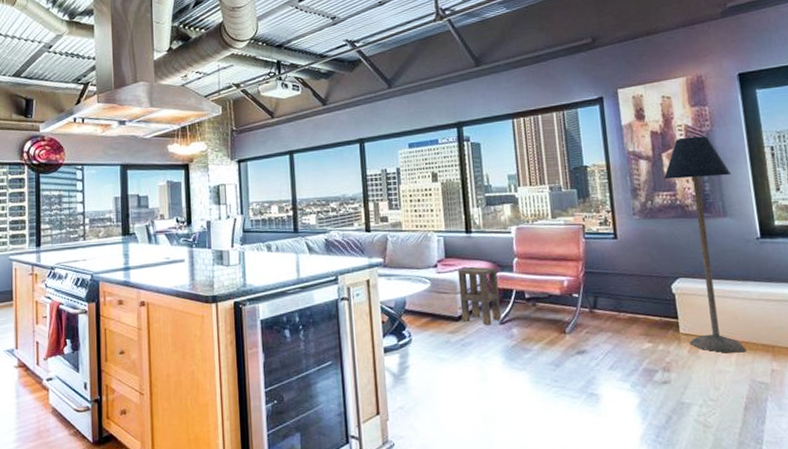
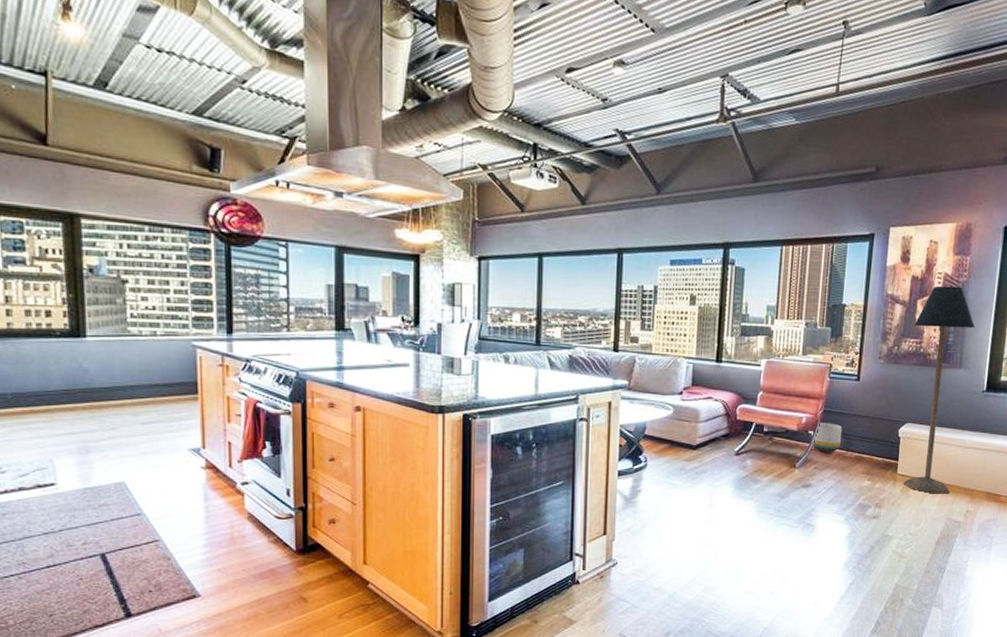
side table: present [457,266,501,326] -> none [699,396,741,456]
planter: none [575,284,611,316] -> present [810,423,843,453]

